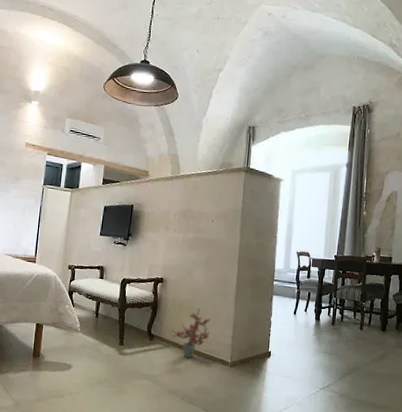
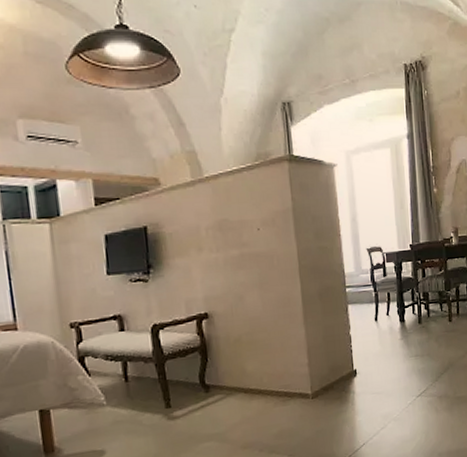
potted plant: present [172,308,210,359] -> none [232,340,281,402]

